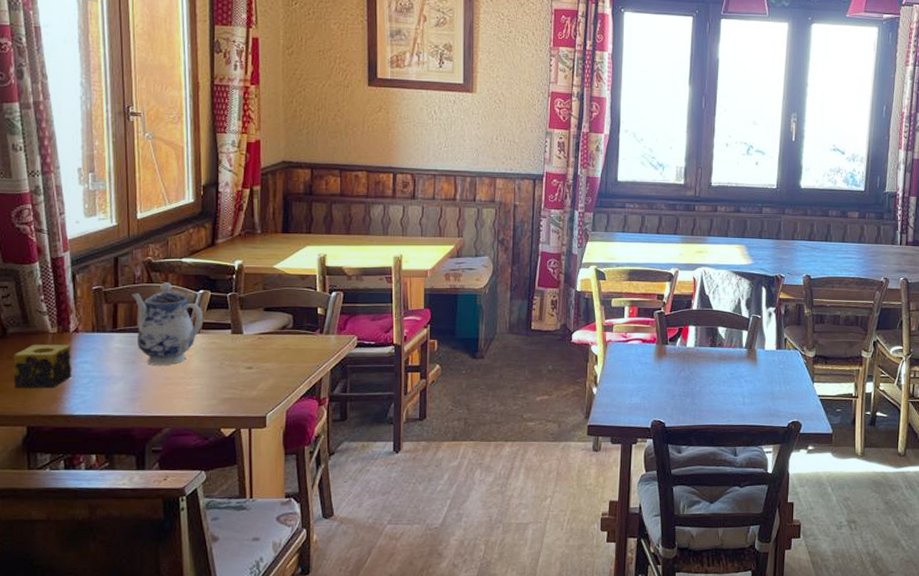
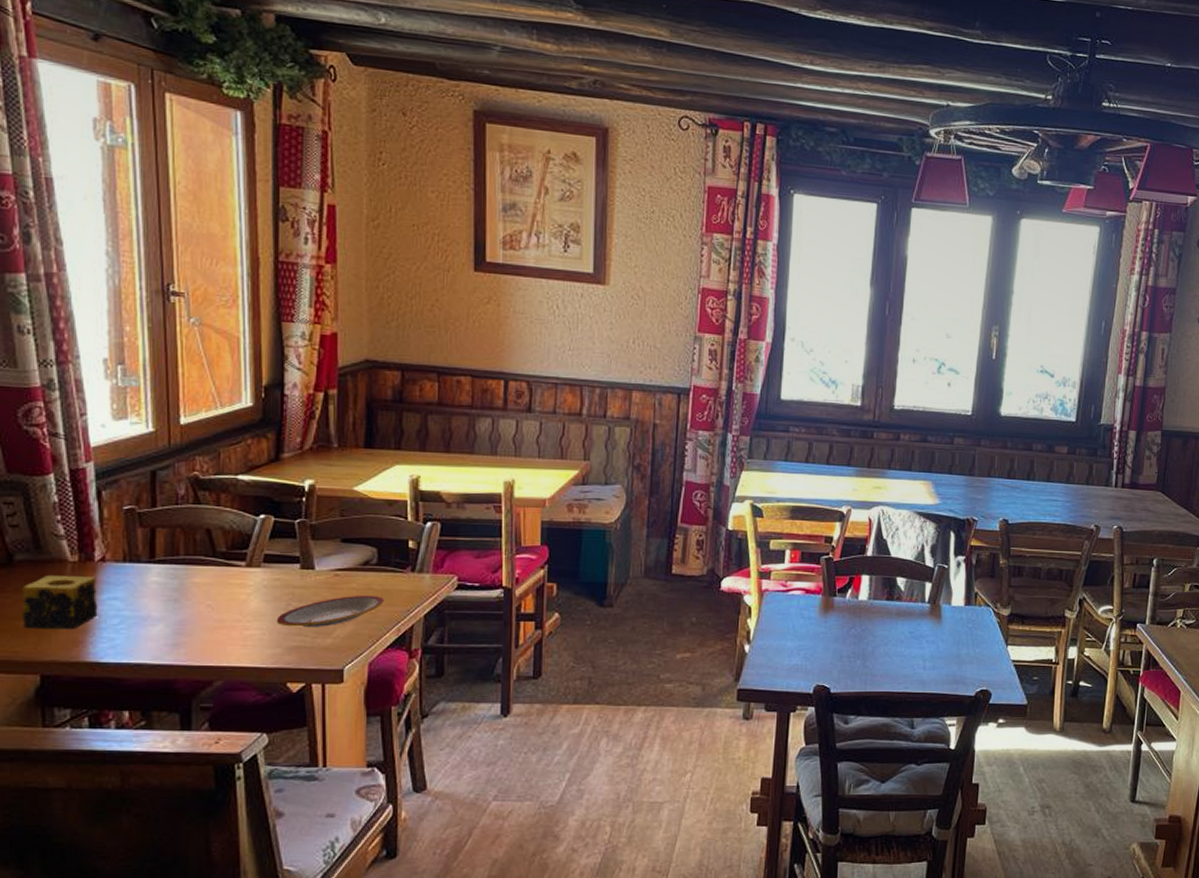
teapot: present [131,282,203,365] -> none [173,503,264,605]
plate: none [212,353,298,382] -> present [276,595,384,627]

